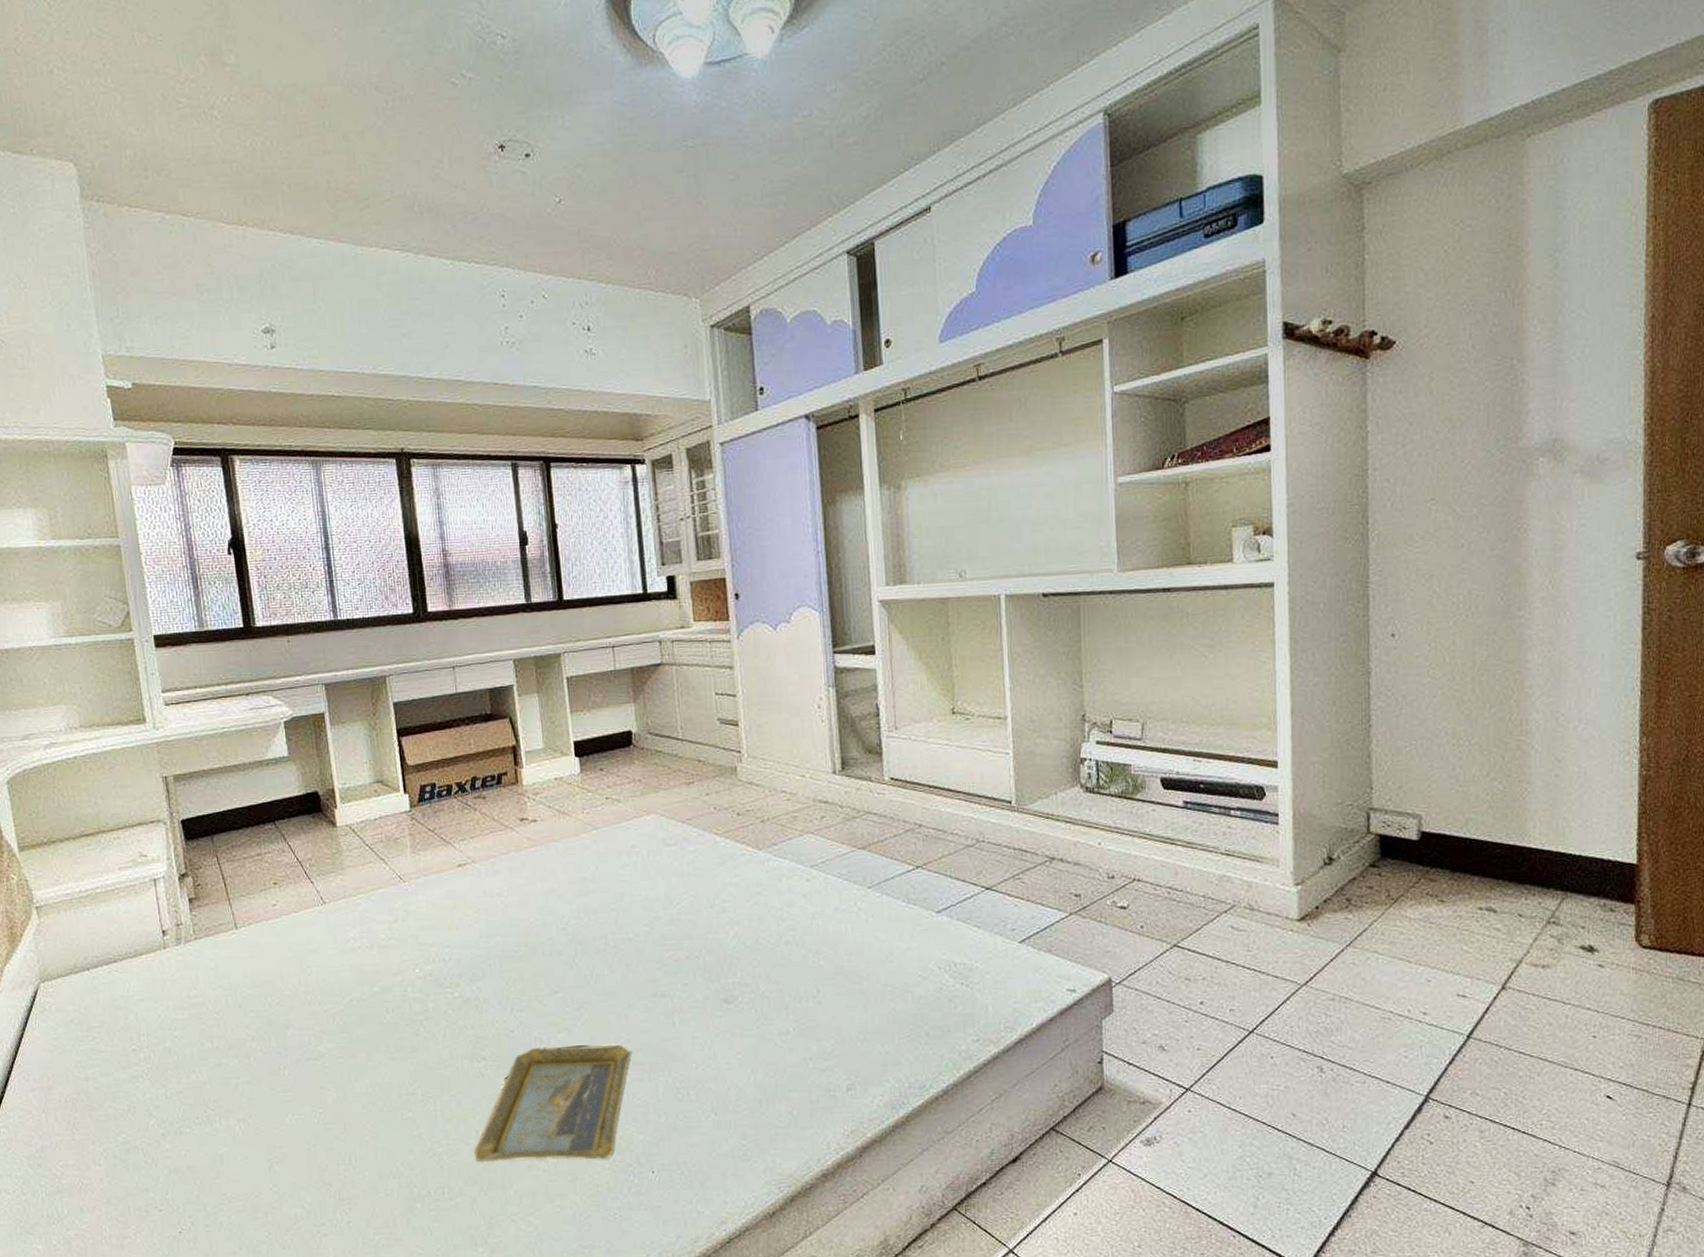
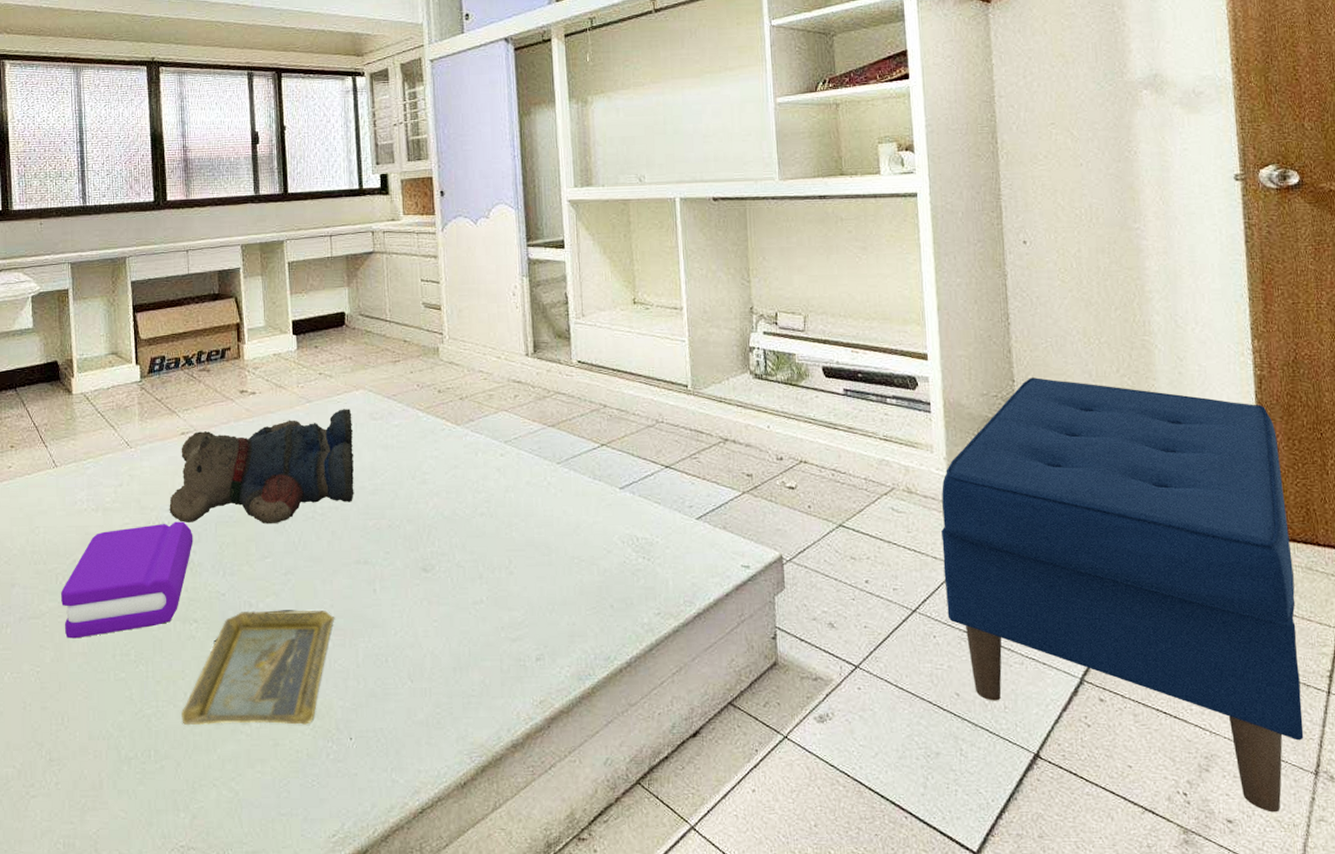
book: none [339,957,477,1079] -> present [61,521,193,639]
teddy bear: none [449,835,649,958] -> present [169,409,354,524]
bench: none [1284,784,1663,1224] -> present [941,377,1304,813]

